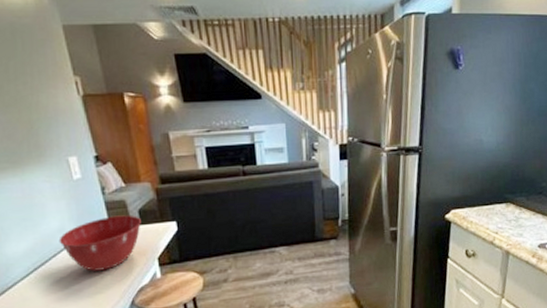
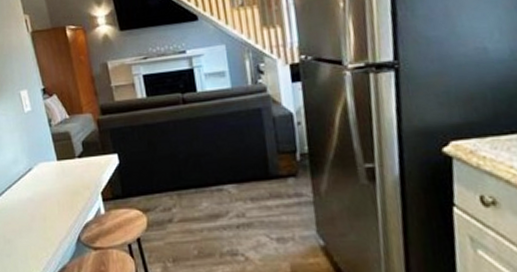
mixing bowl: present [59,215,141,271] -> none [13,147,85,204]

